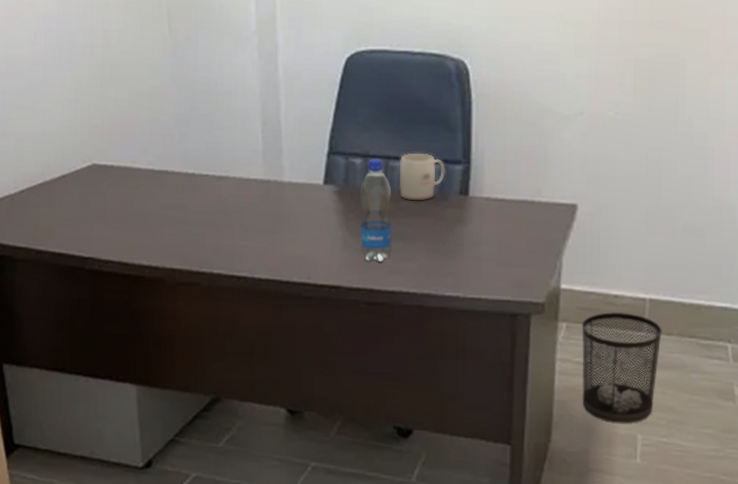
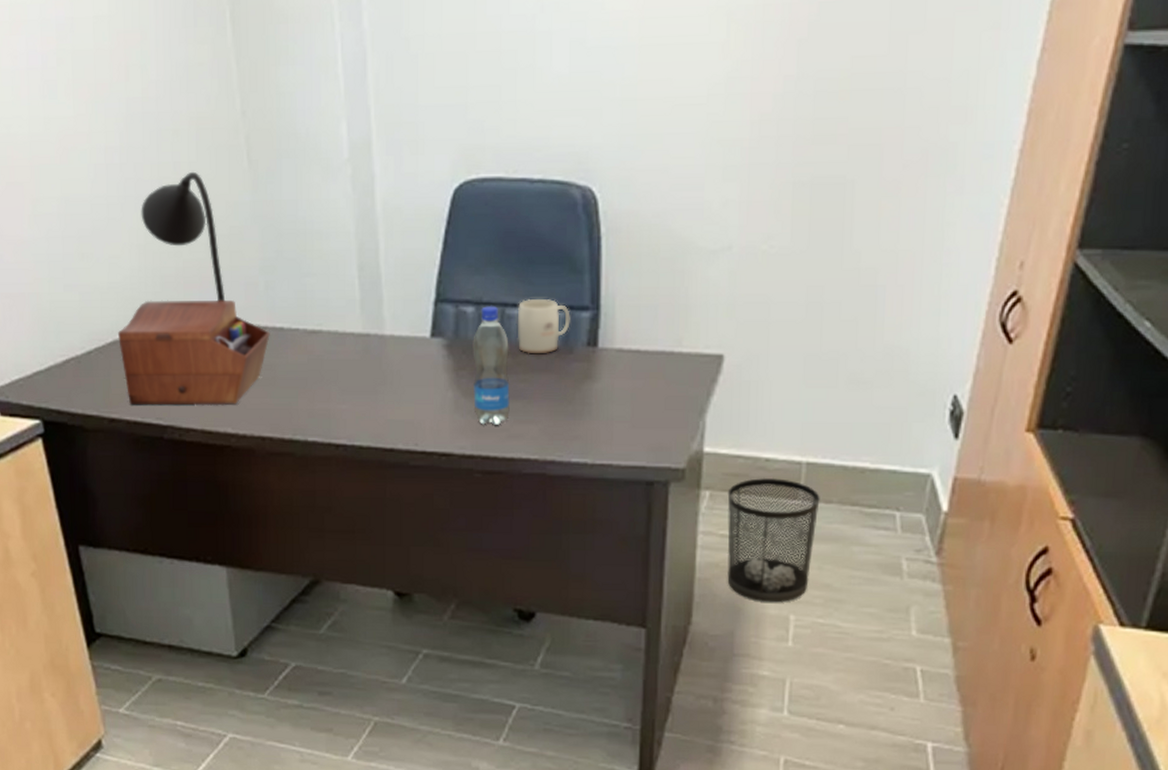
sewing box: none [47,147,183,241] -> present [117,300,270,406]
desk lamp: none [73,38,145,150] -> present [141,171,226,302]

